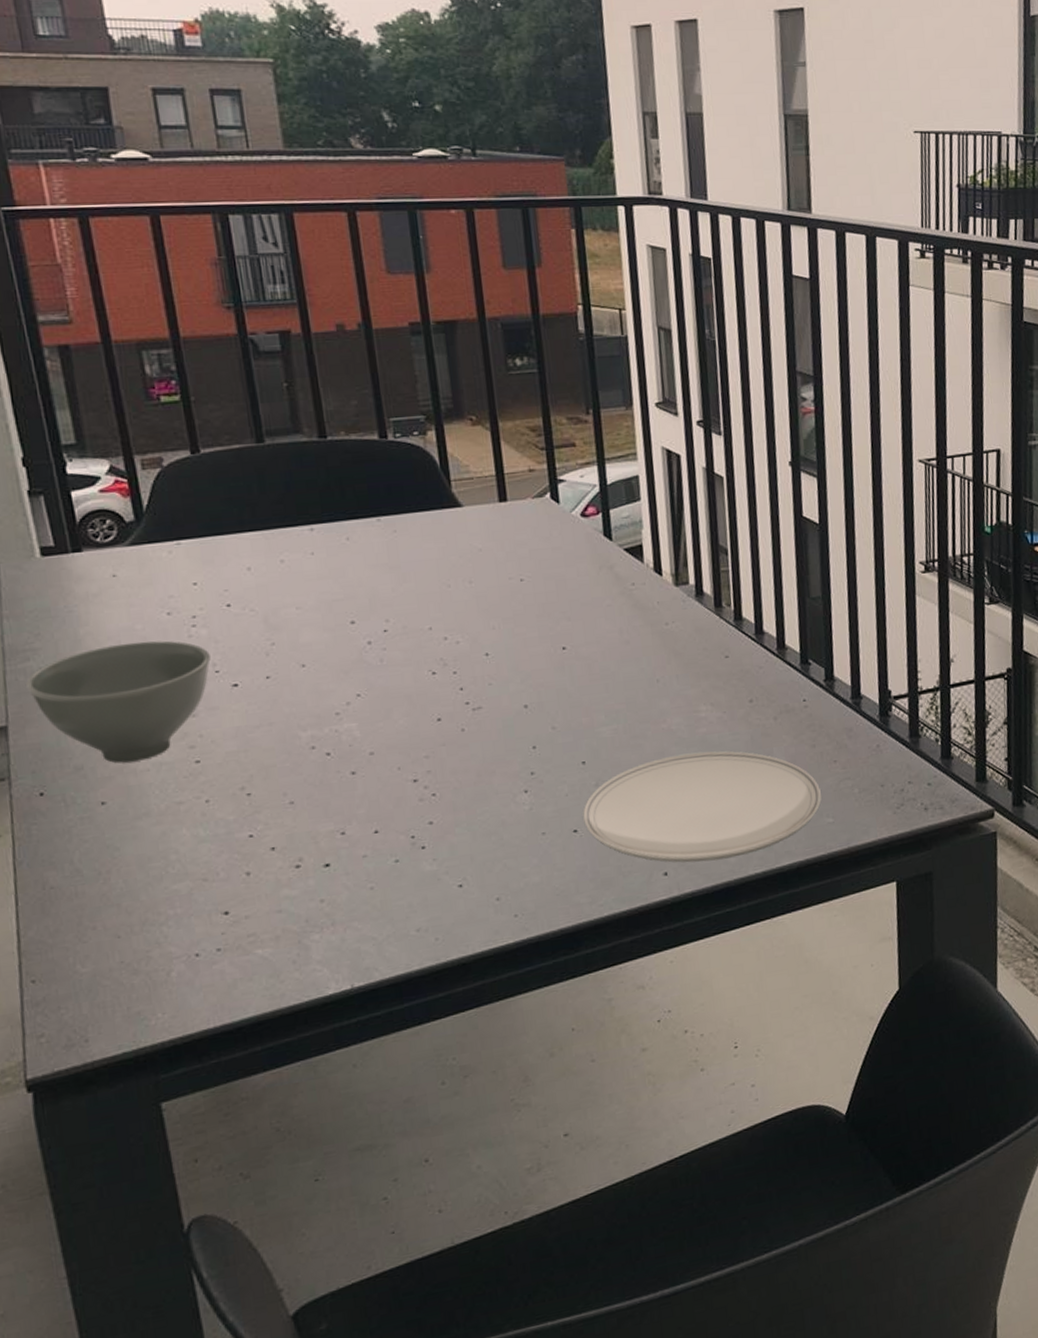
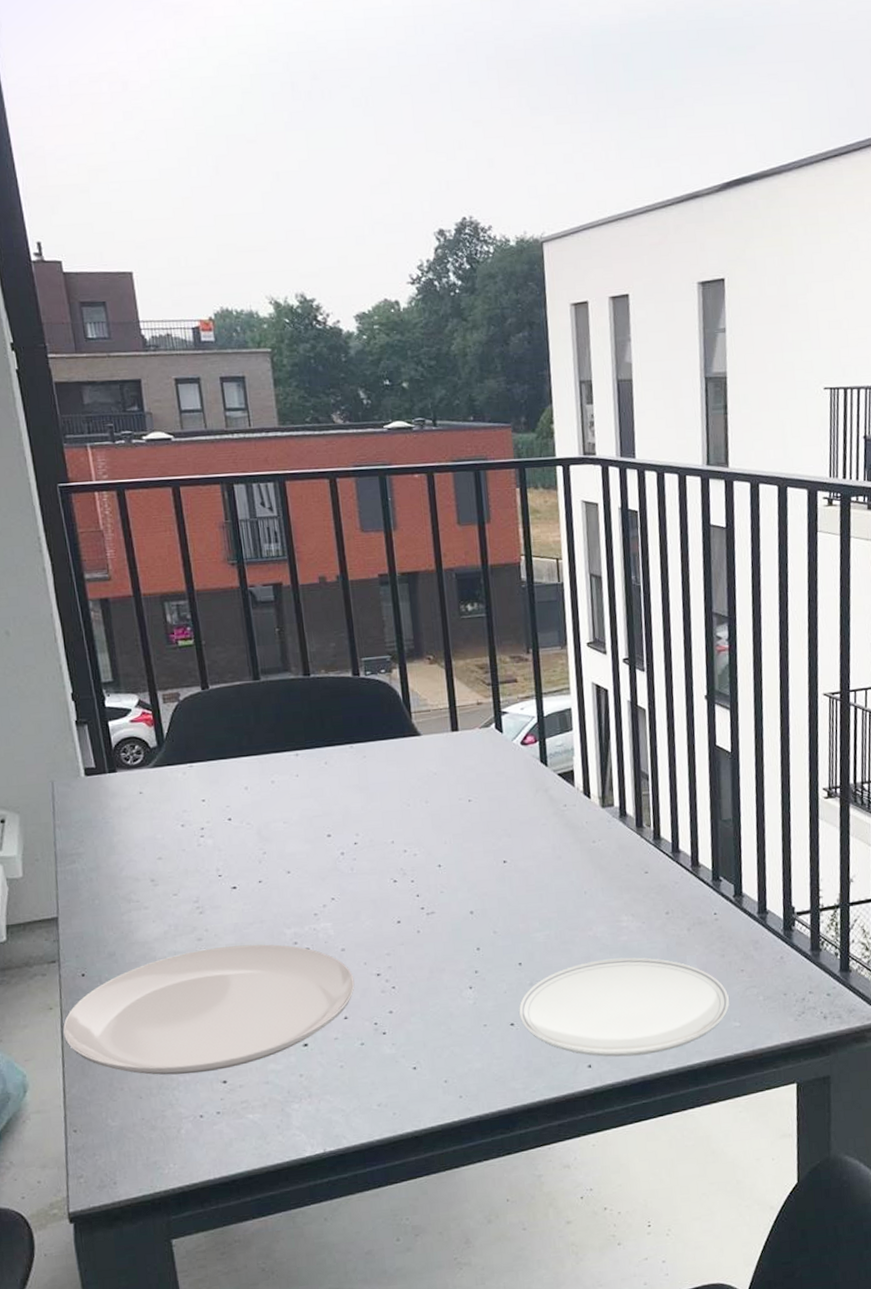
plate: none [16,749,387,909] -> present [63,944,355,1075]
bowl: present [25,641,211,763] -> none [72,848,215,951]

